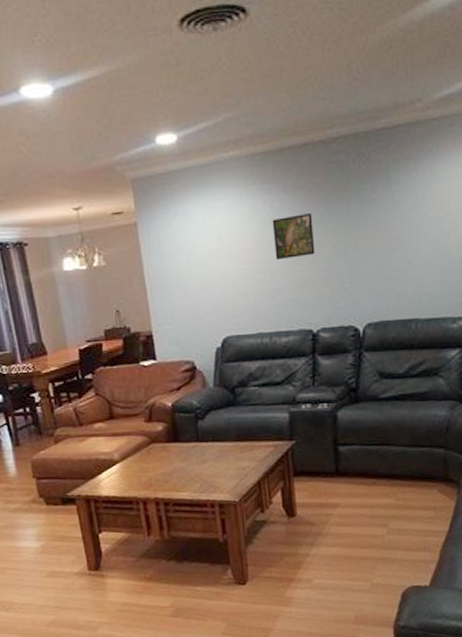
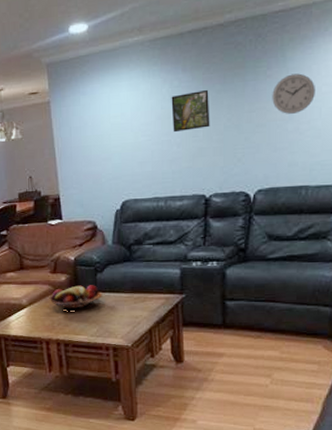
fruit basket: none [144,434,205,464] -> present [49,285,103,310]
wall clock: none [378,197,421,241] -> present [272,73,315,114]

